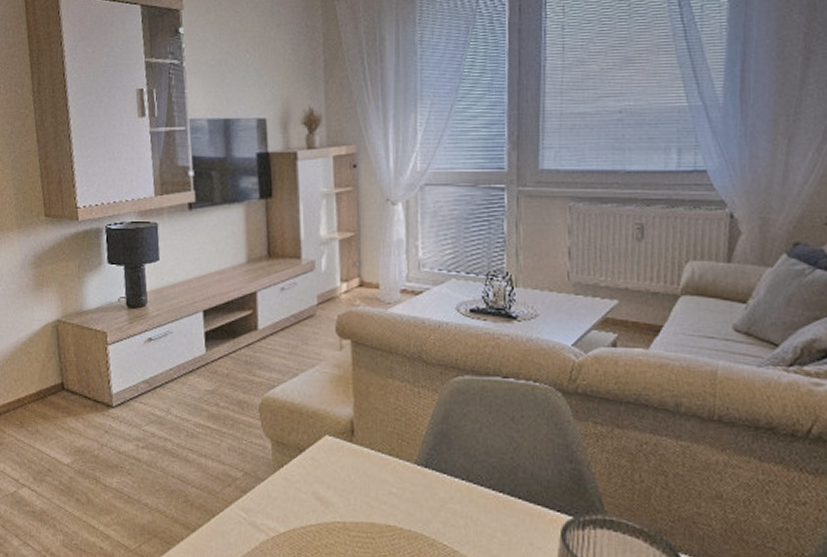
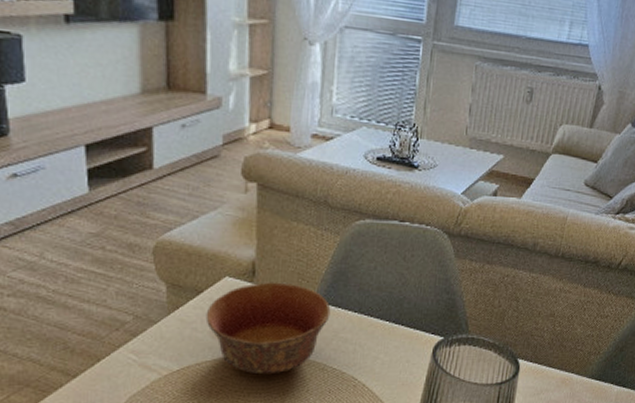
bowl: none [308,442,435,546] -> present [205,282,331,375]

